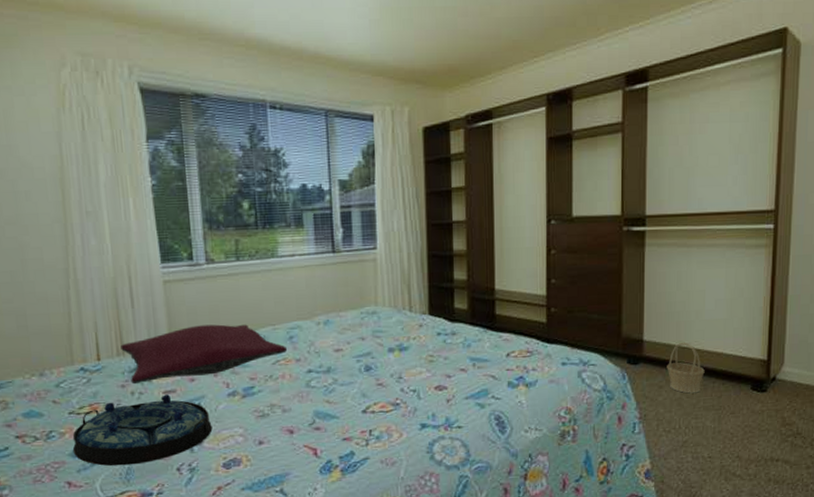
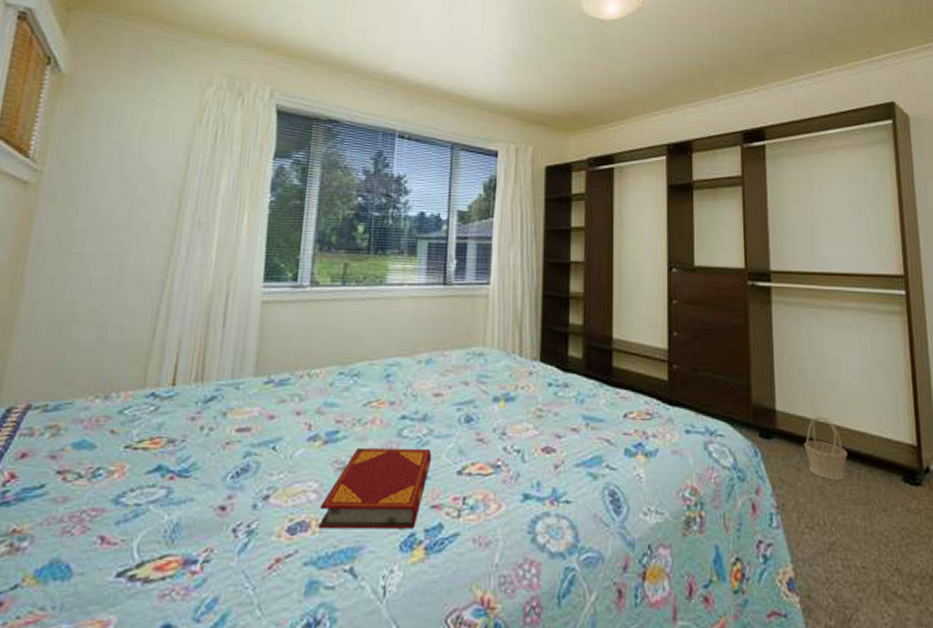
serving tray: present [72,394,213,467] -> none [117,433,284,520]
pillow: present [121,324,288,385] -> none [200,353,383,418]
hardback book: none [247,394,339,463] -> present [318,447,432,529]

